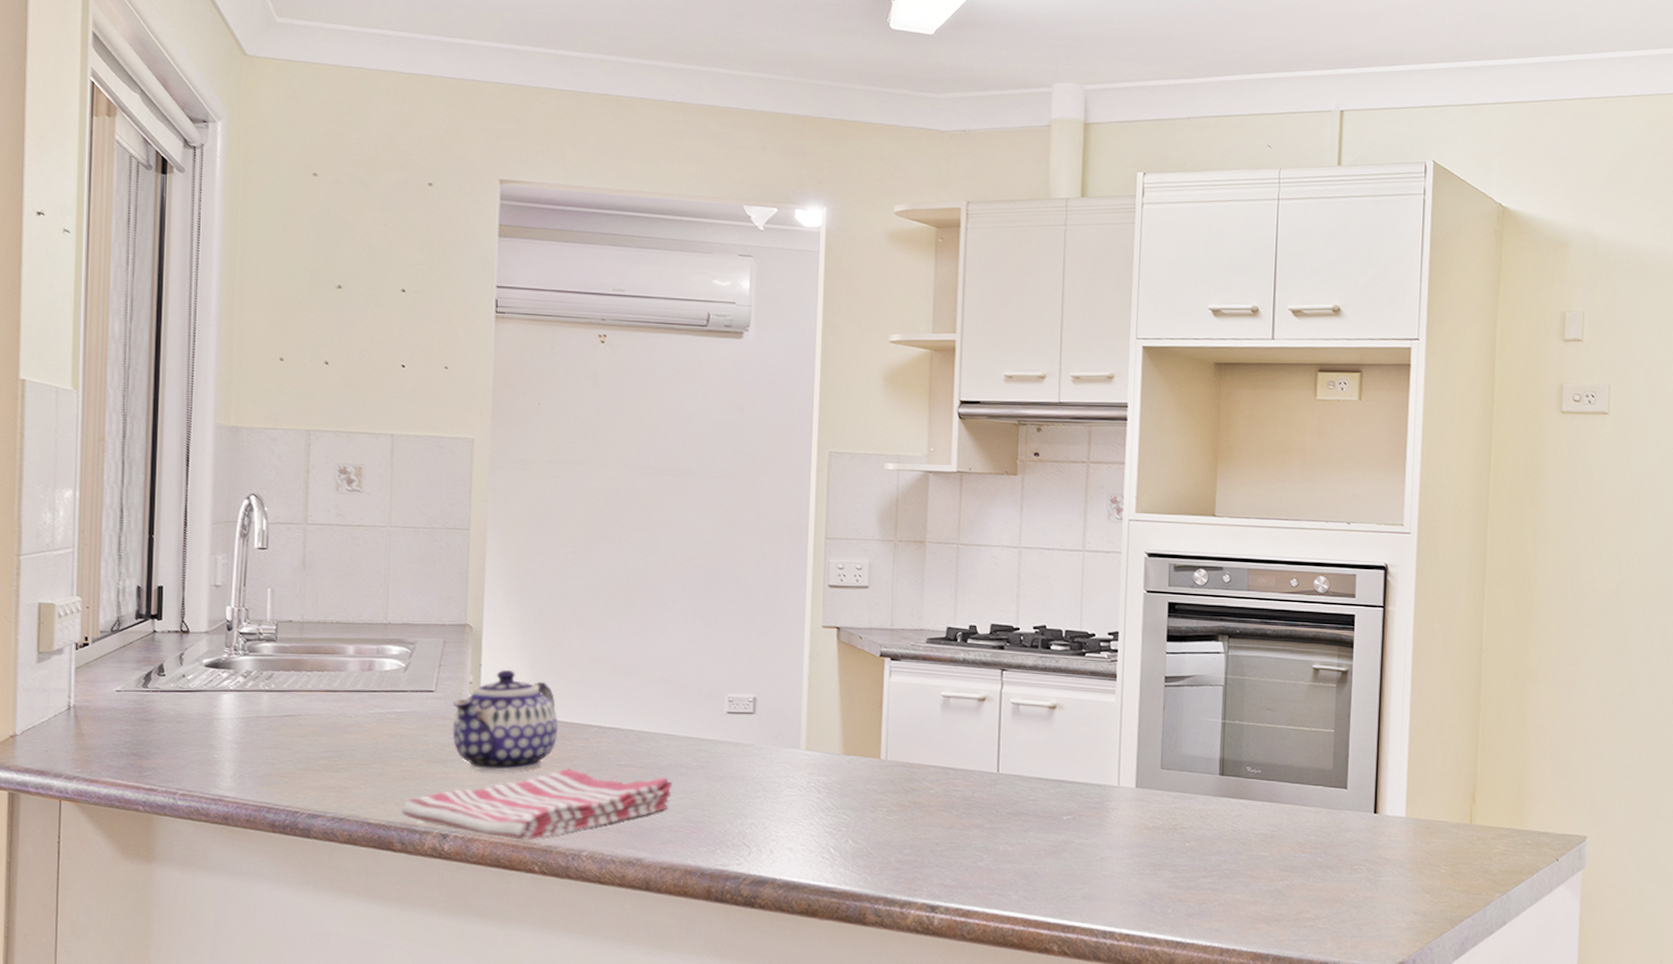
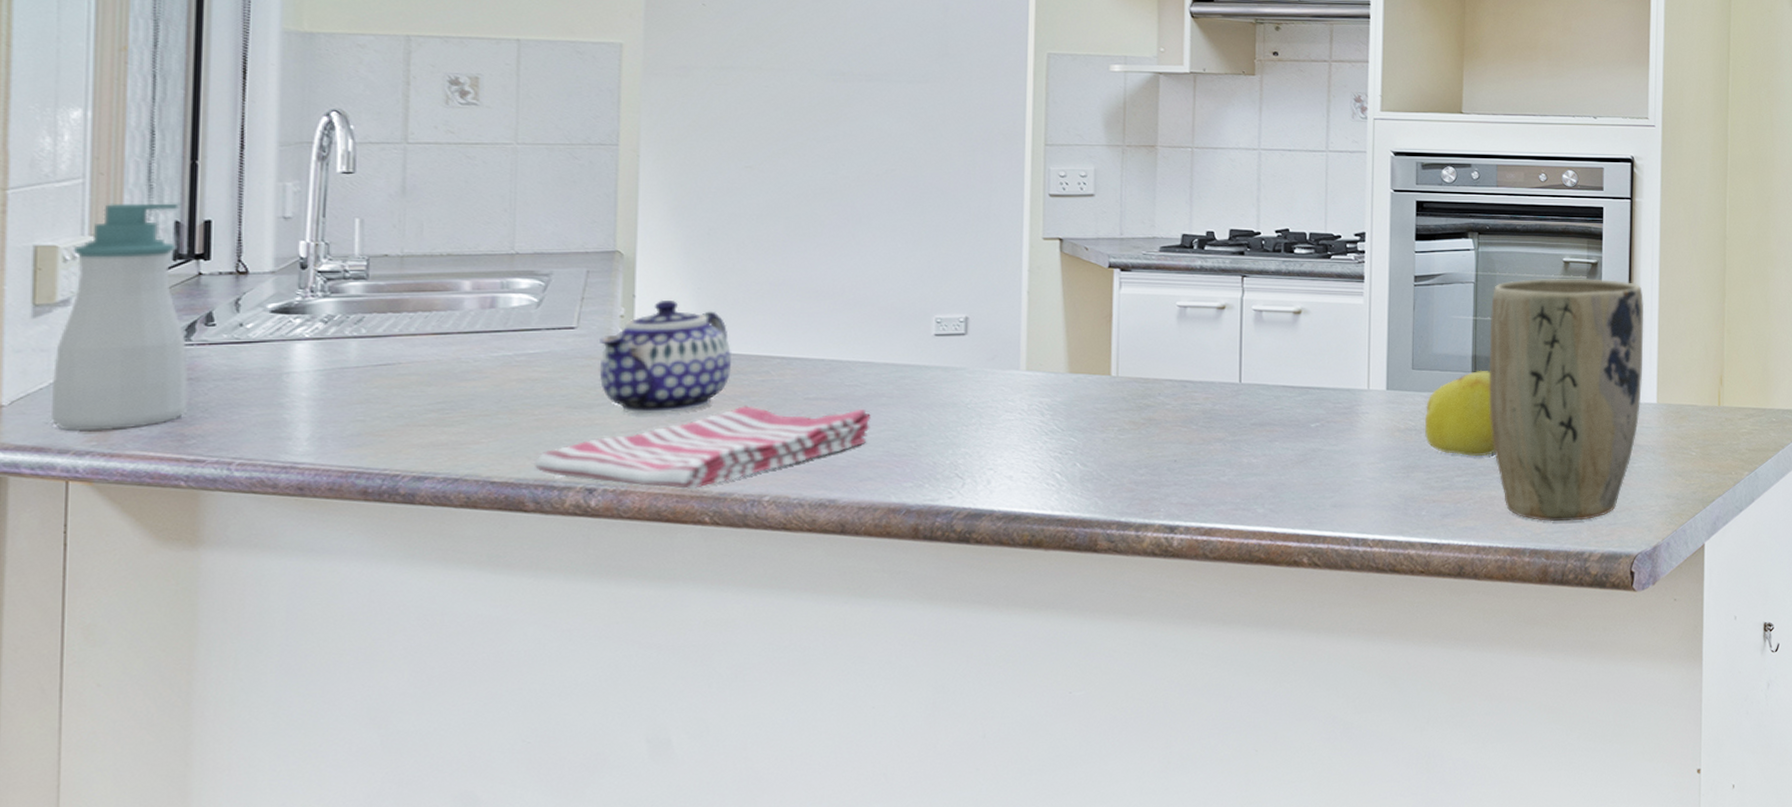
soap bottle: none [50,569,146,761] -> present [52,203,188,431]
fruit: none [1171,773,1241,859] -> present [1424,370,1495,457]
plant pot: none [1235,684,1395,931] -> present [1489,279,1645,522]

